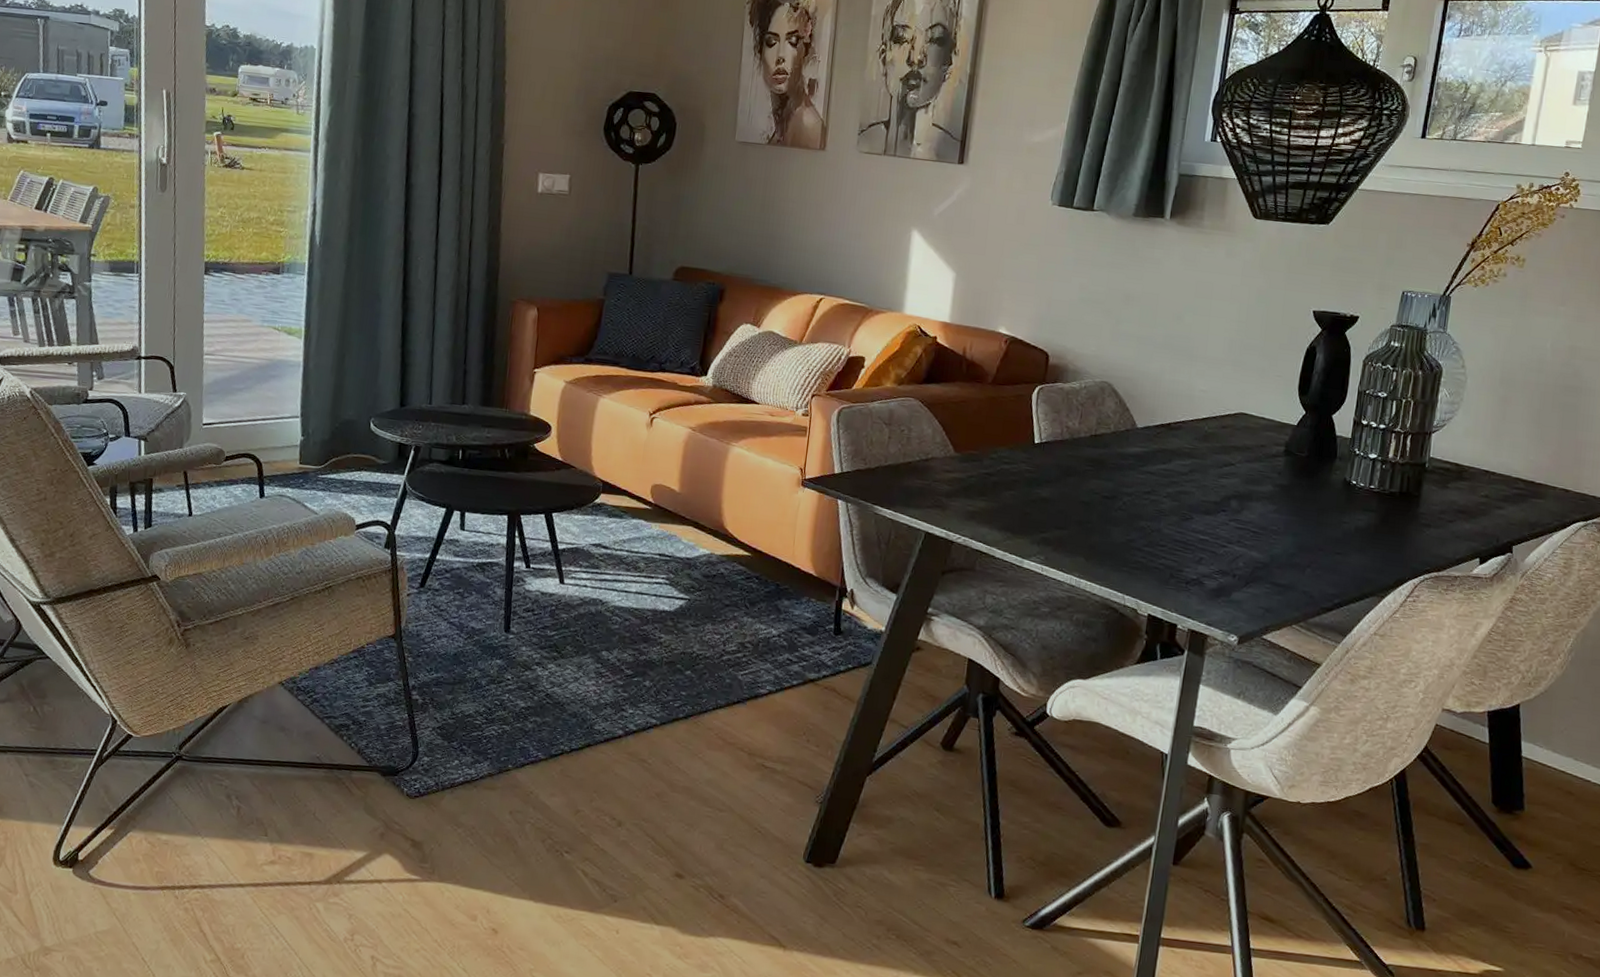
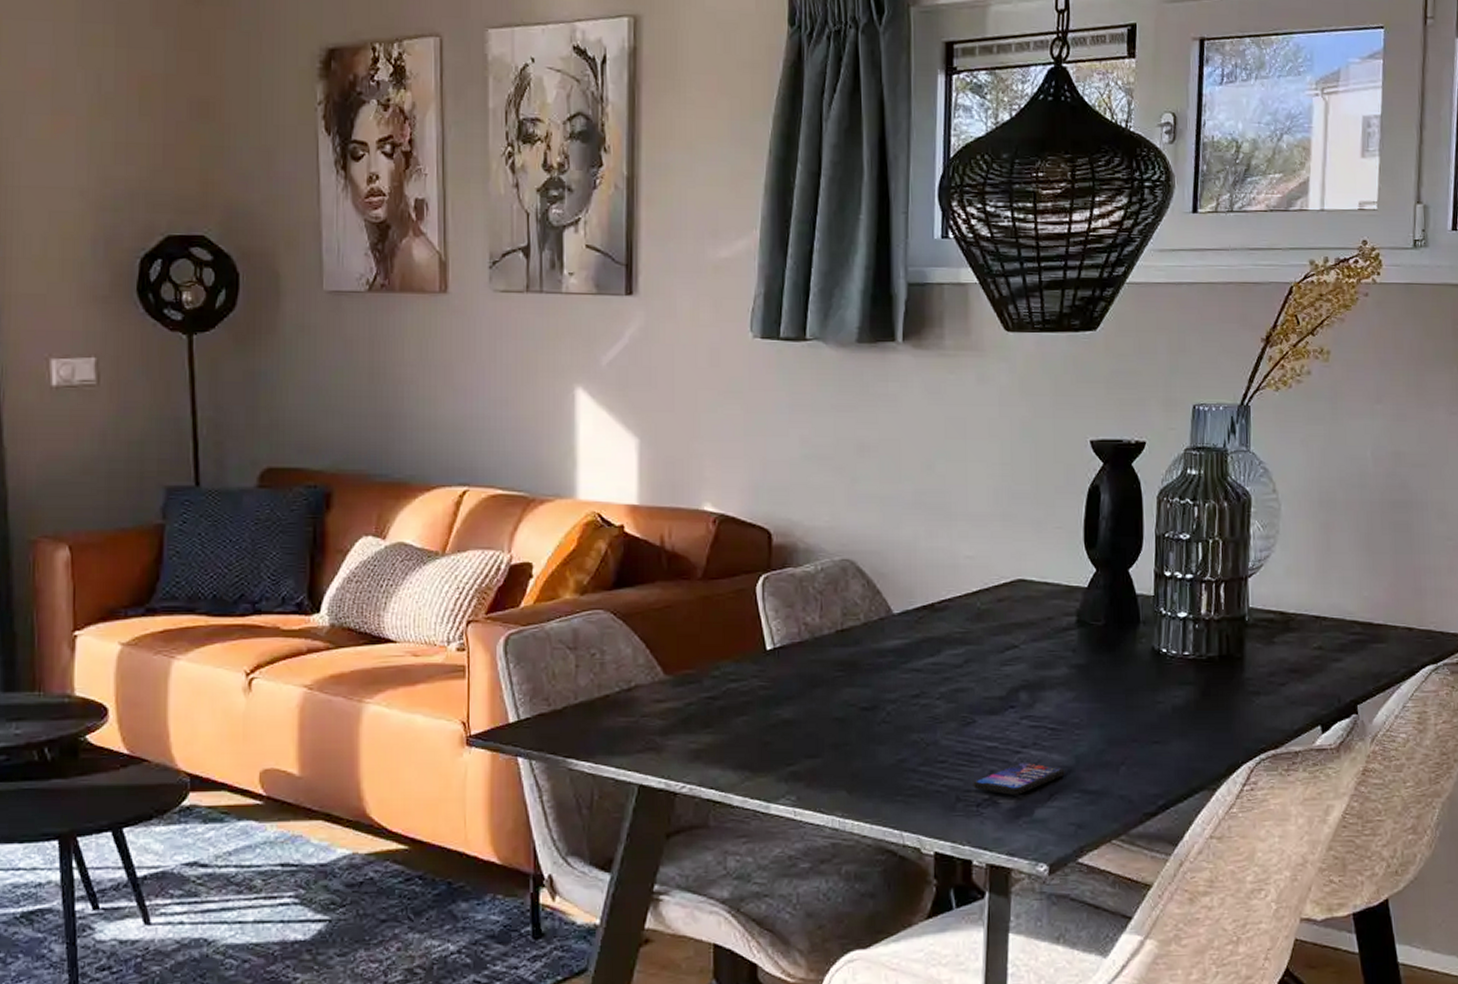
smartphone: none [1185,554,1261,579] -> present [973,763,1065,795]

